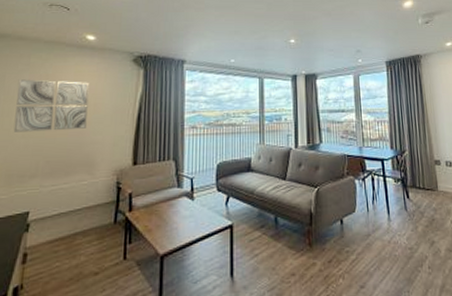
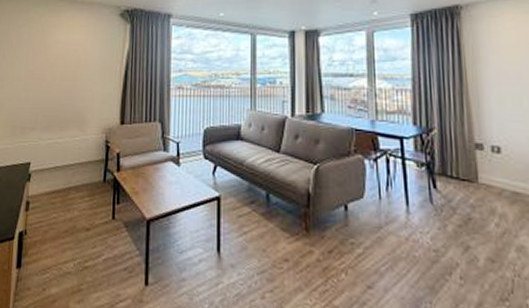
wall art: present [13,79,90,132] -> none [16,34,80,86]

